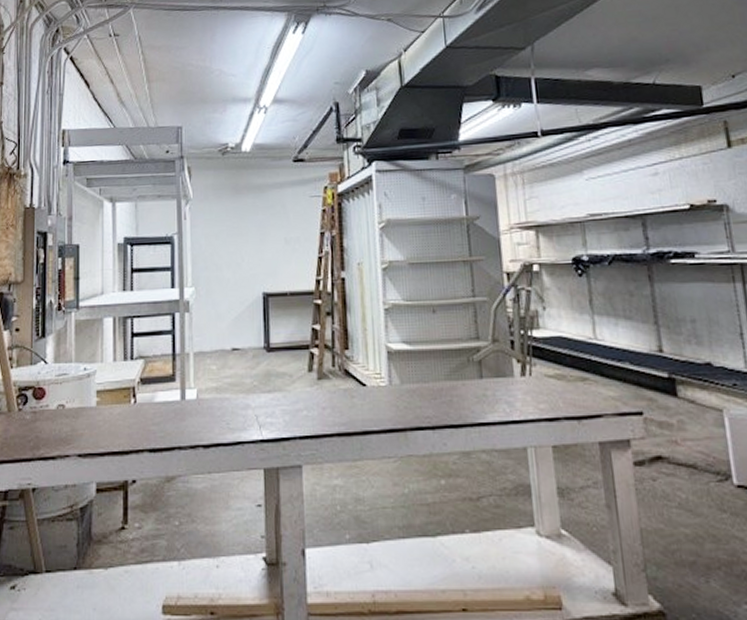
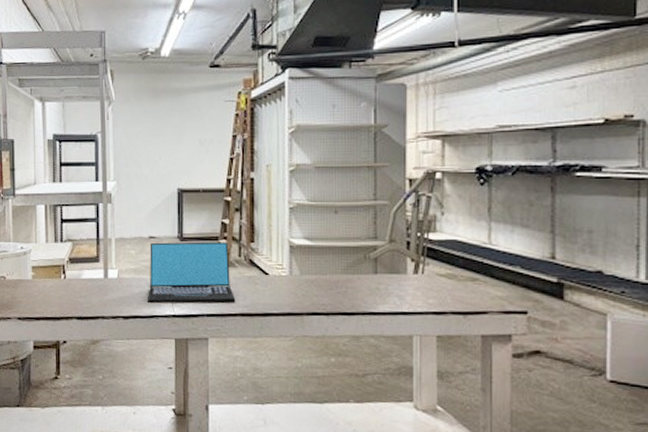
laptop: none [230,350,331,426] -> present [147,242,236,303]

